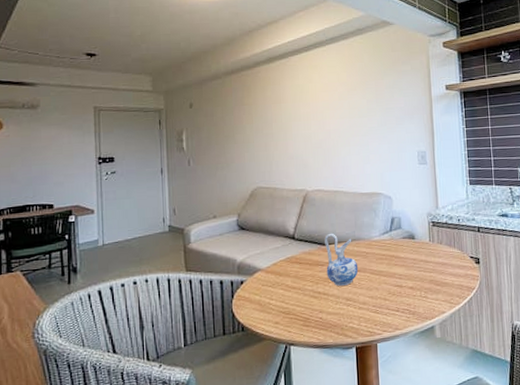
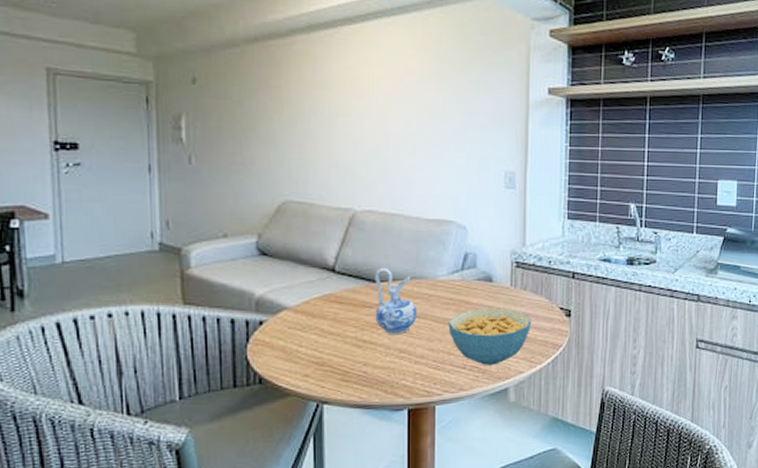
cereal bowl: none [382,259,449,308] -> present [448,308,532,365]

